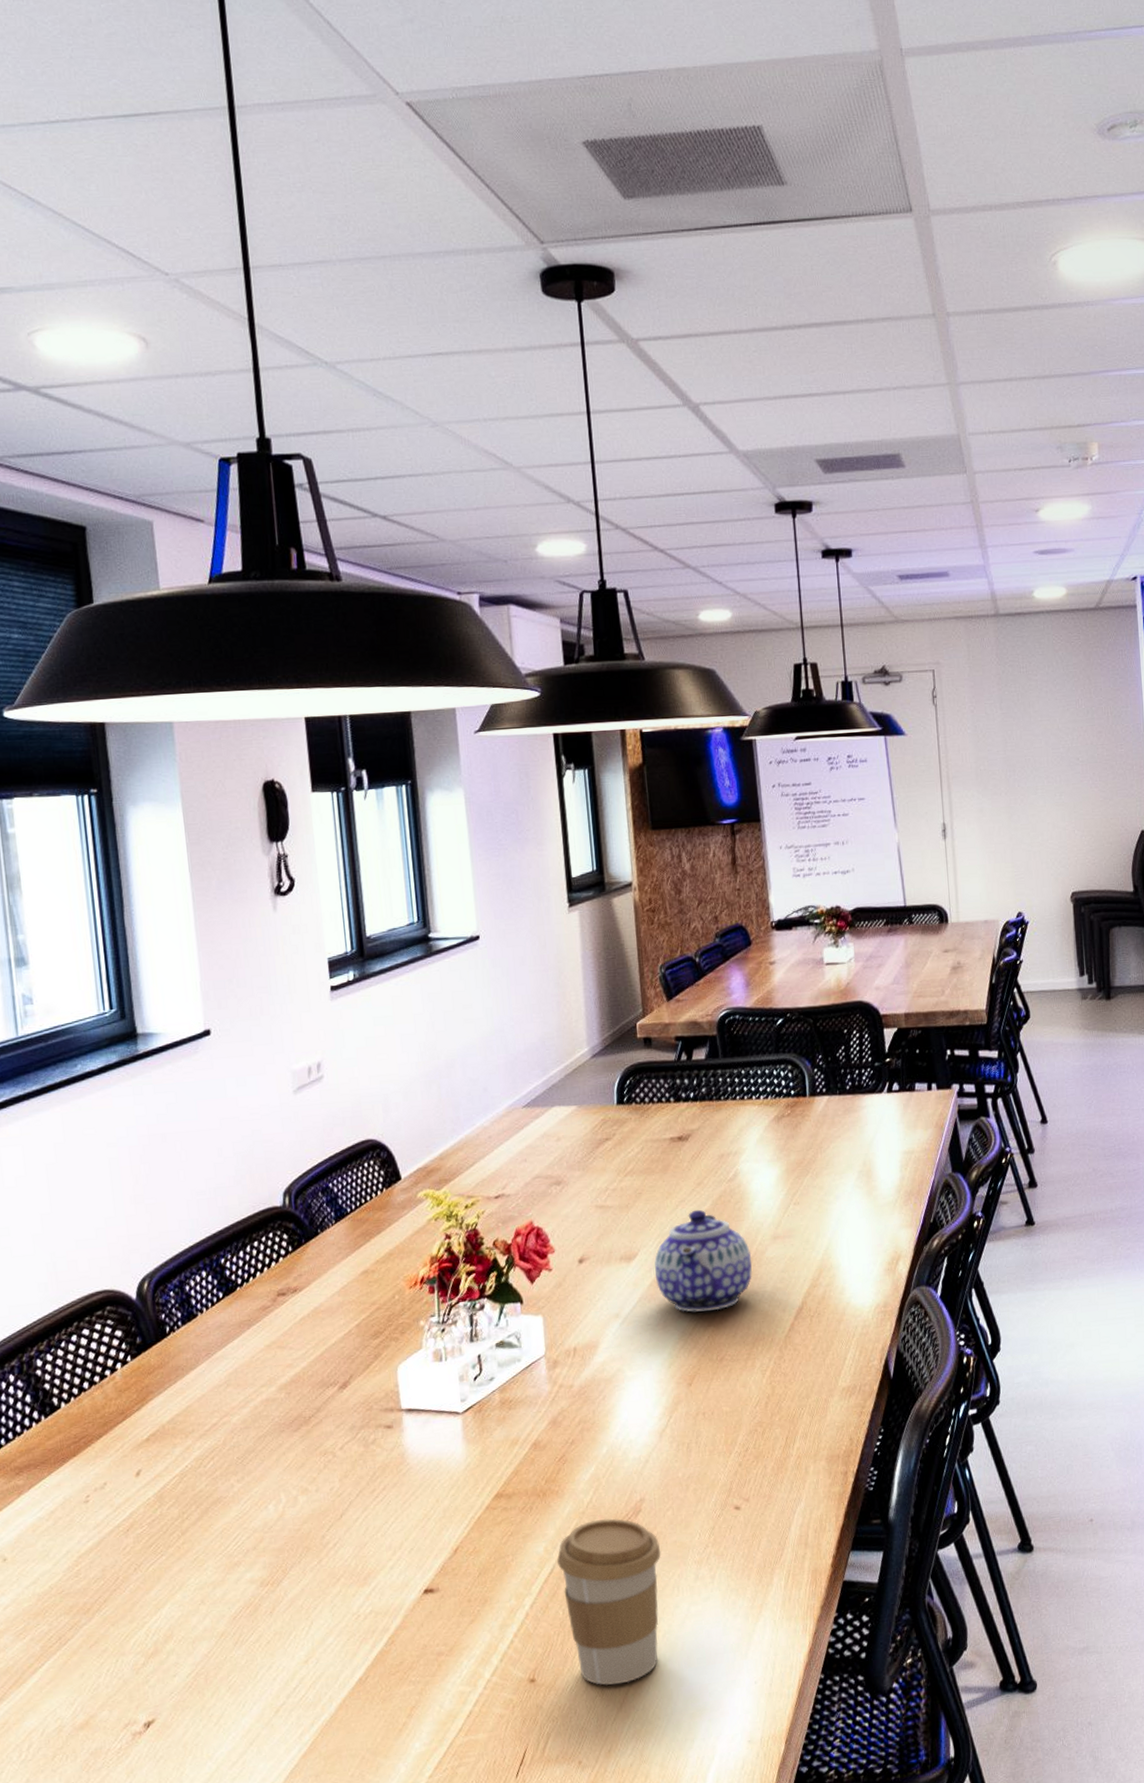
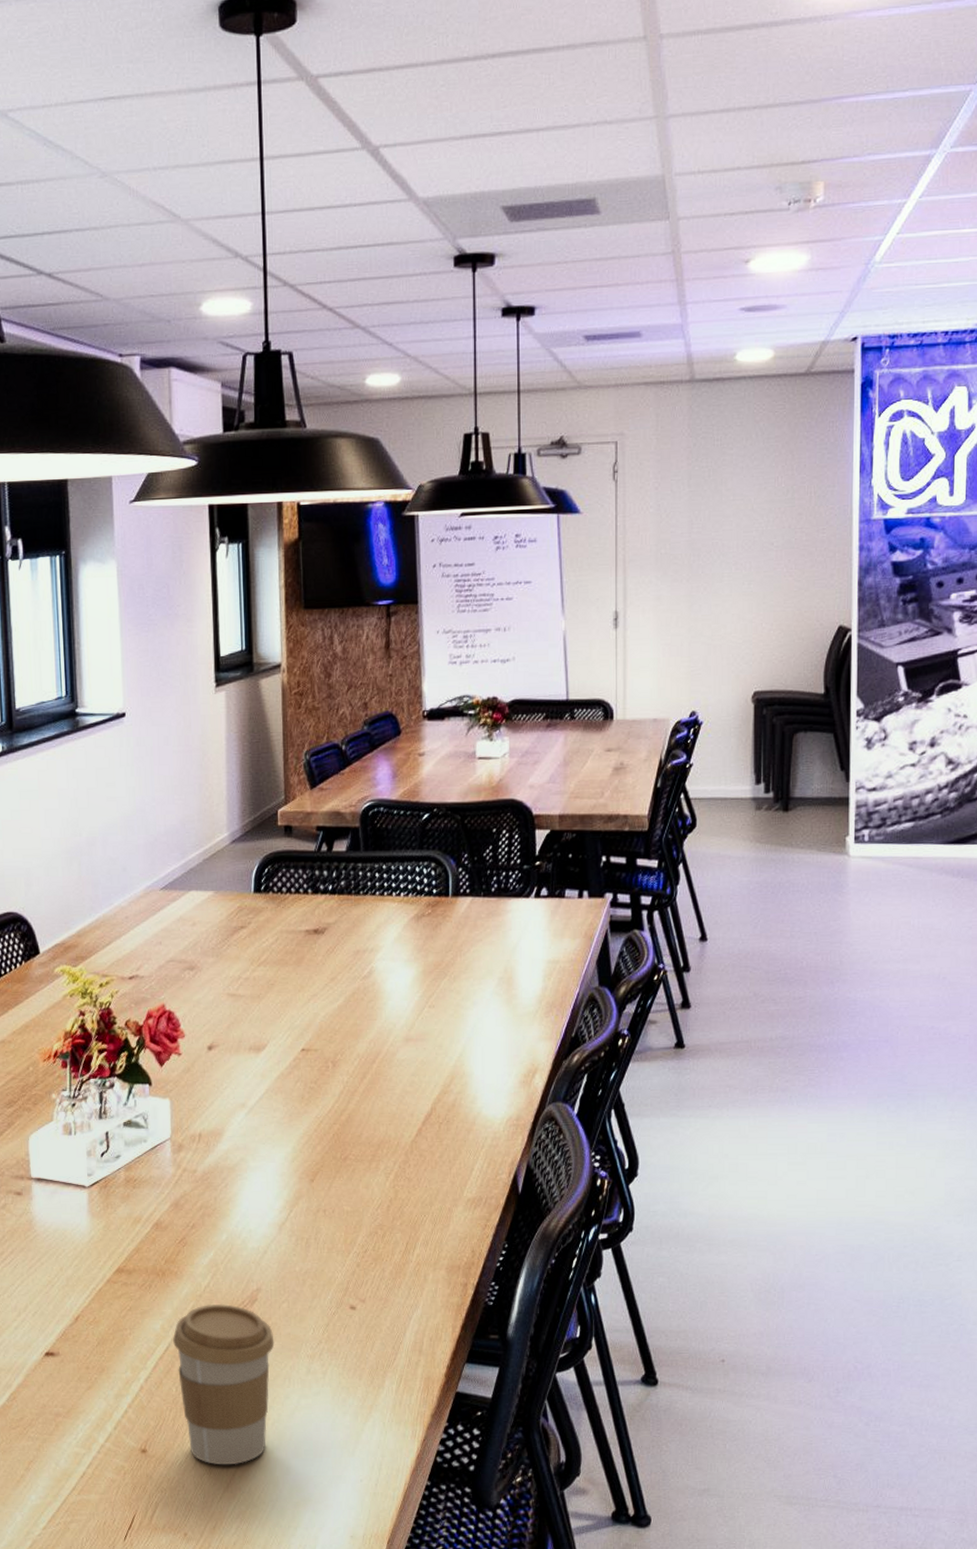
teapot: present [654,1209,753,1312] -> none [283,1005,383,1109]

